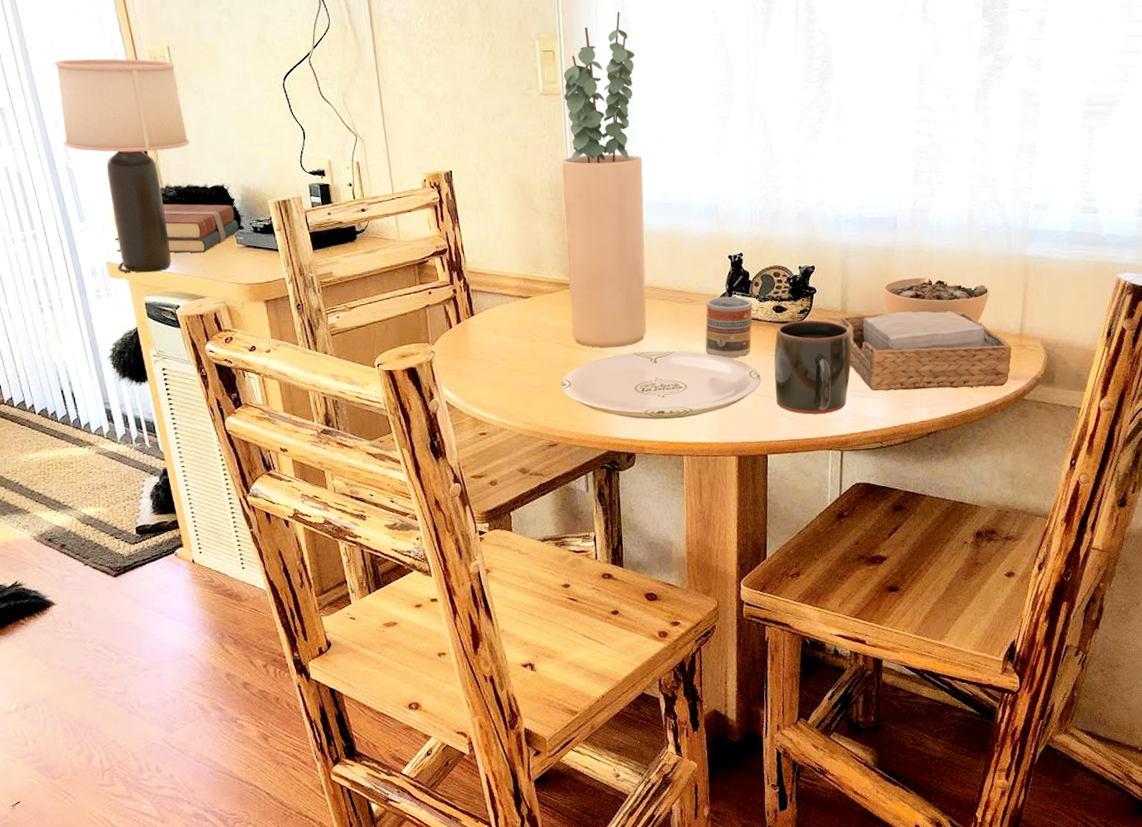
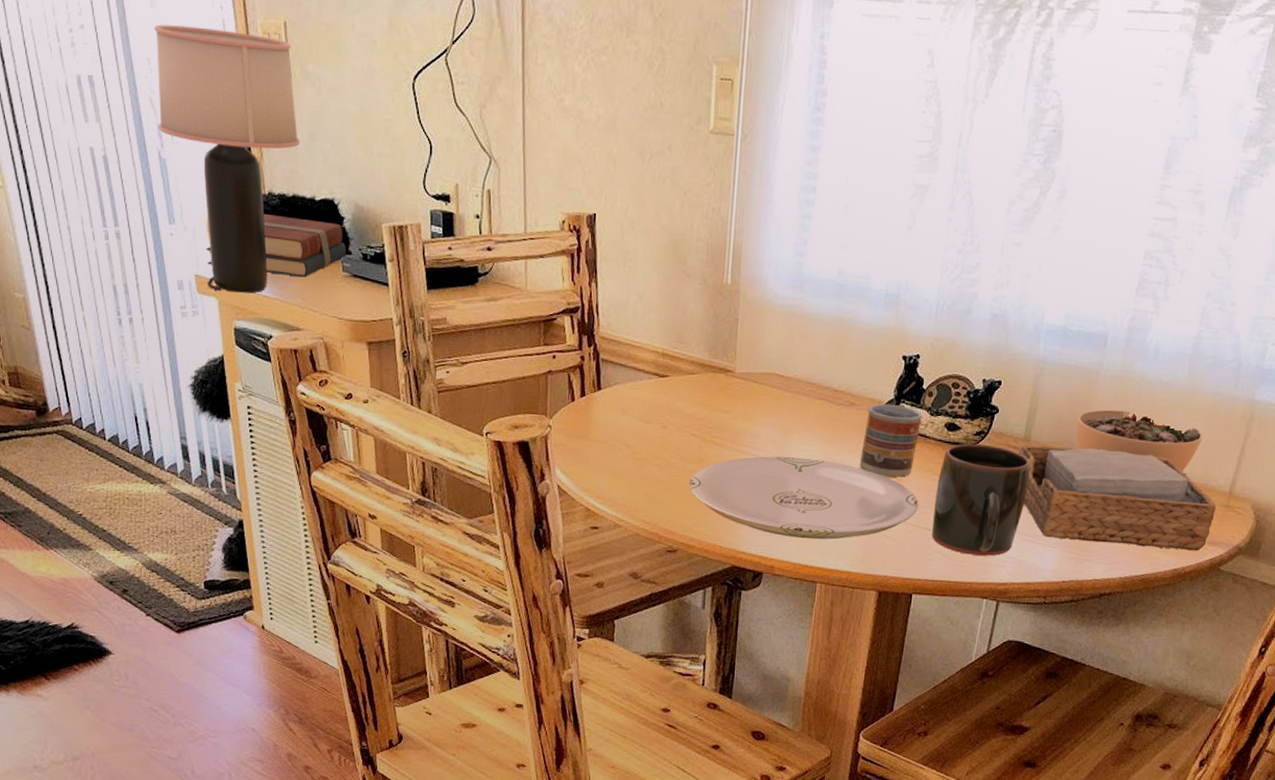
vase: present [561,11,647,348] -> none [709,39,829,448]

